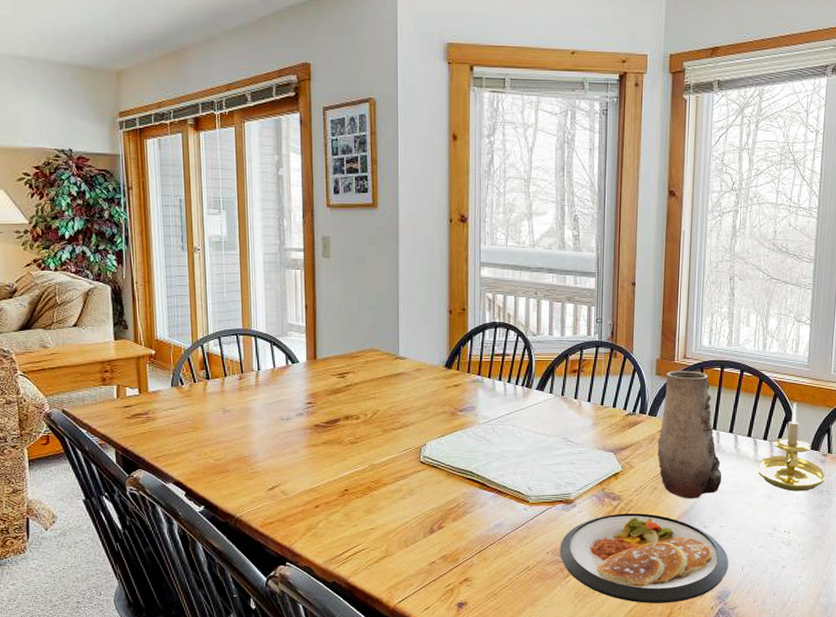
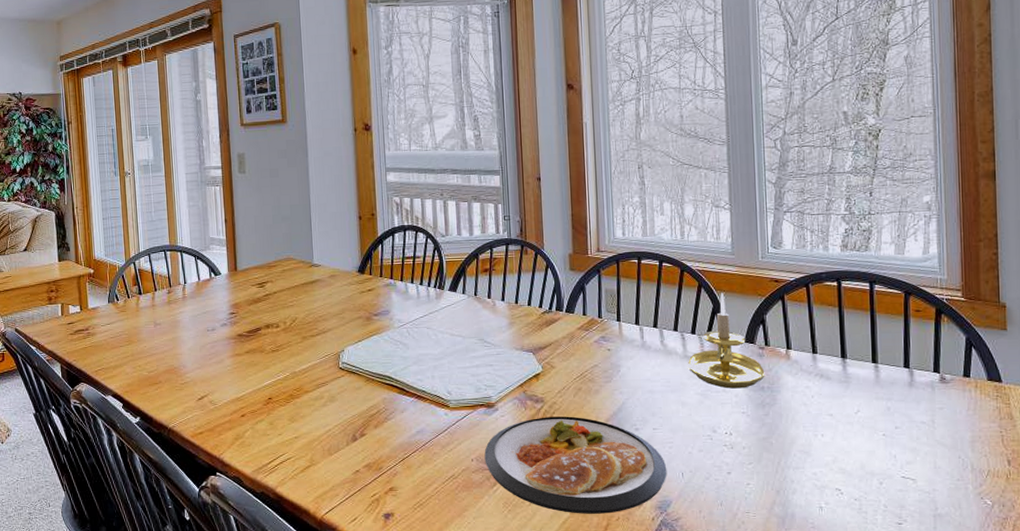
vase: present [657,370,722,499] -> none [578,264,651,400]

